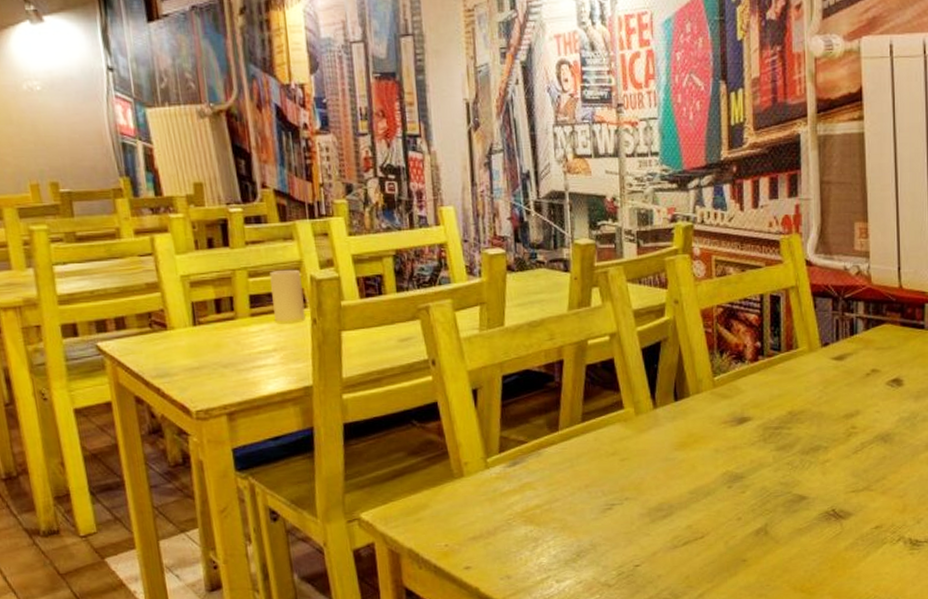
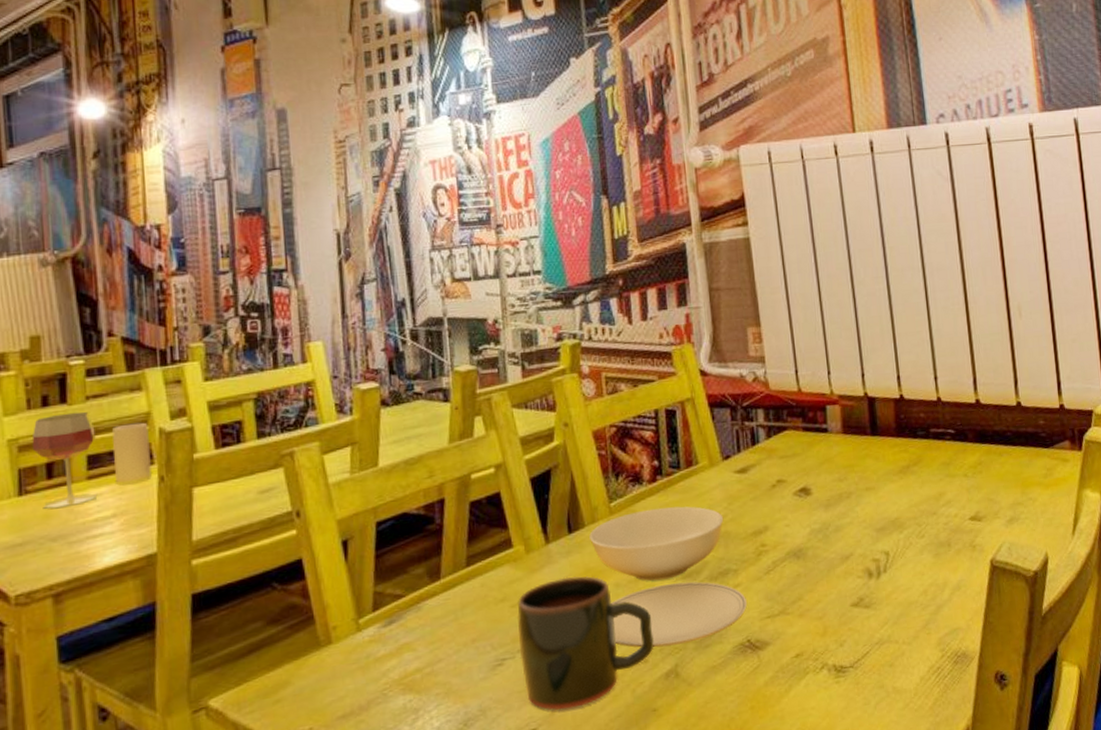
wineglass: none [201,255,261,340] -> present [32,412,98,510]
mug: none [626,439,747,552] -> present [517,576,654,710]
bowl: none [693,385,819,450] -> present [589,506,724,582]
plate: none [710,453,834,508] -> present [611,581,747,648]

